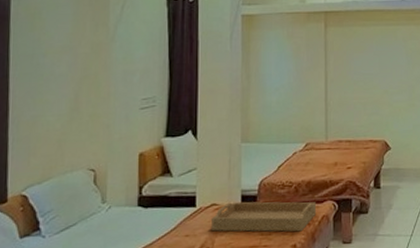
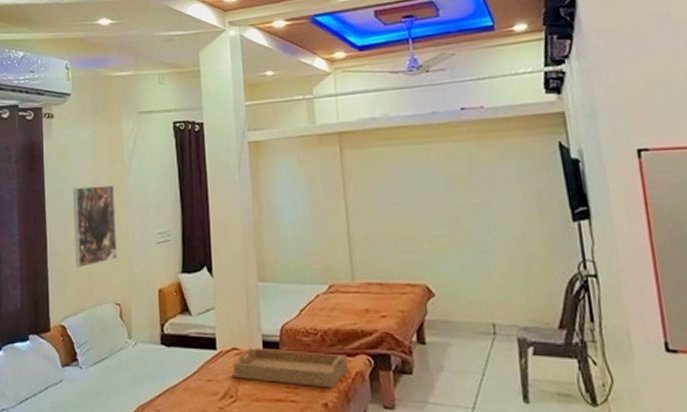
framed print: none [43,50,96,135] -> present [73,184,118,268]

